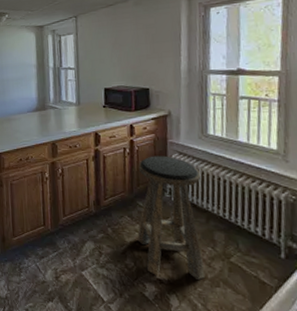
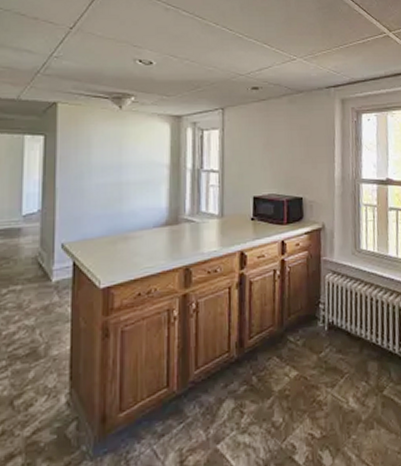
stool: present [137,155,206,281] -> none [287,276,360,430]

